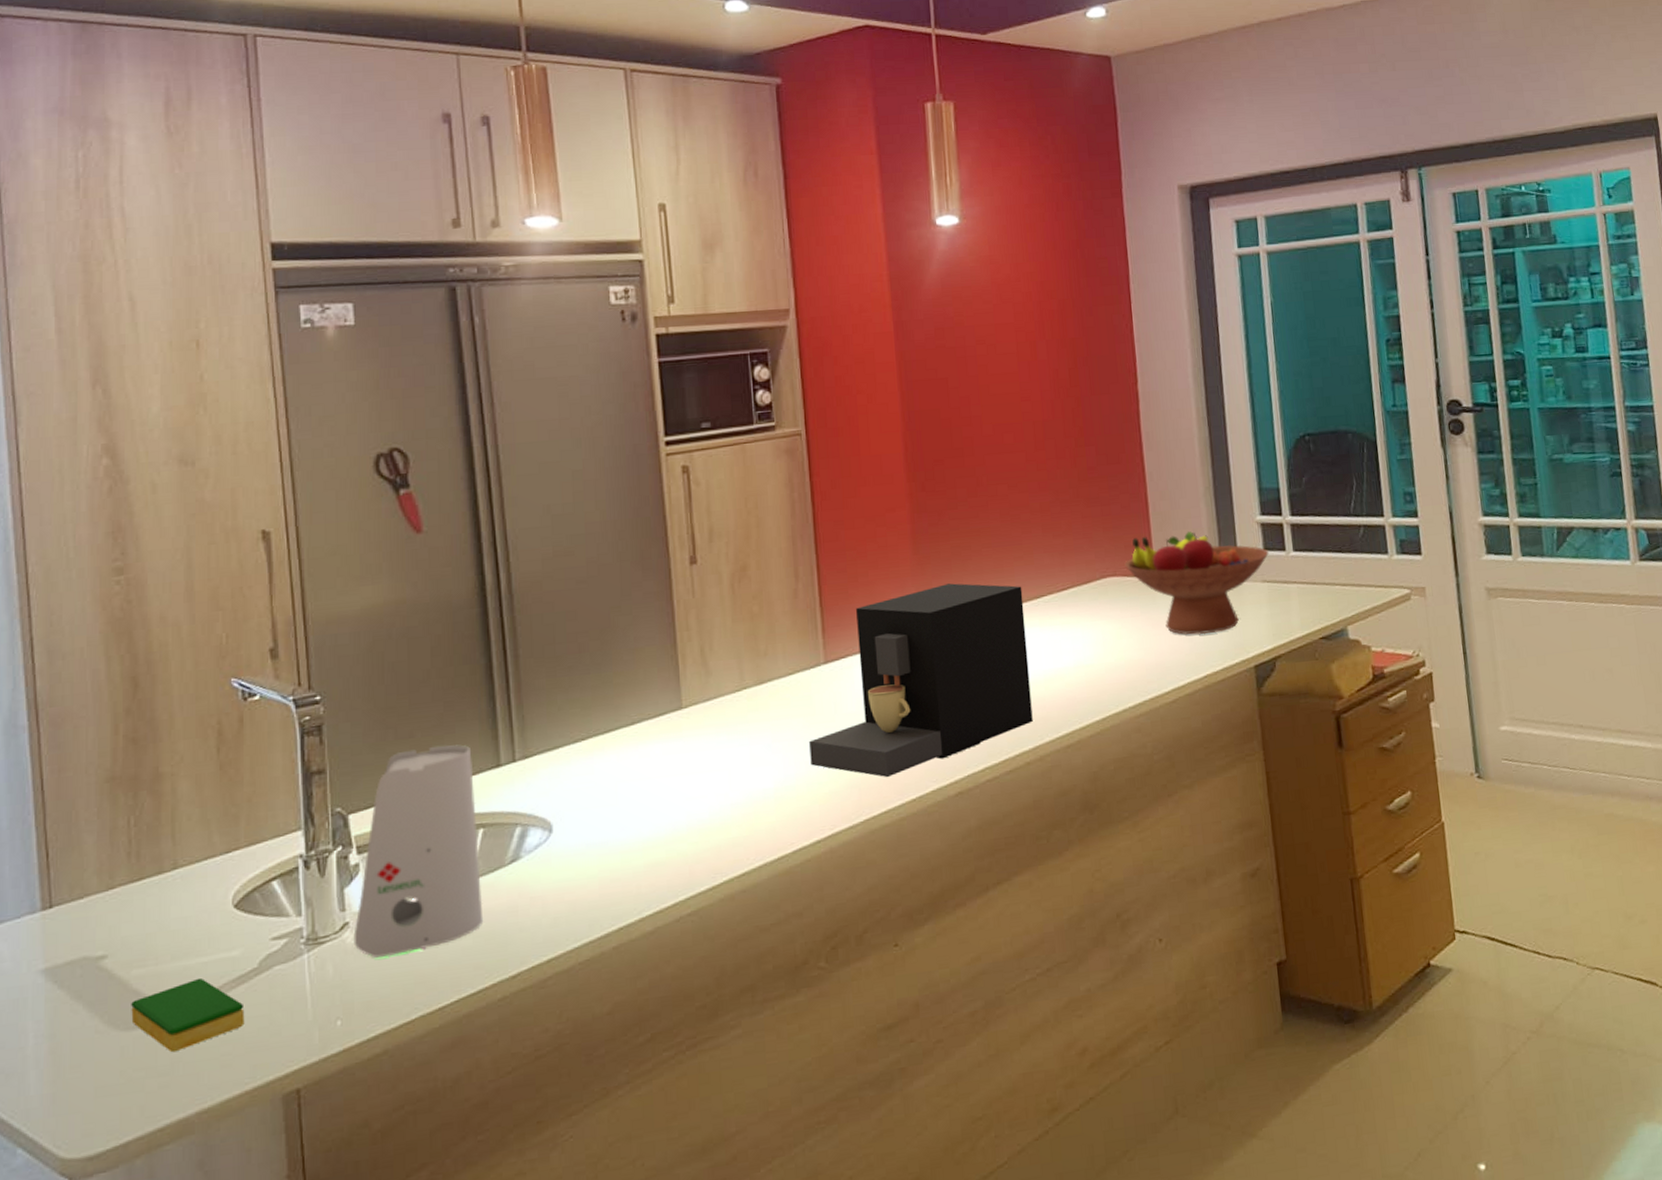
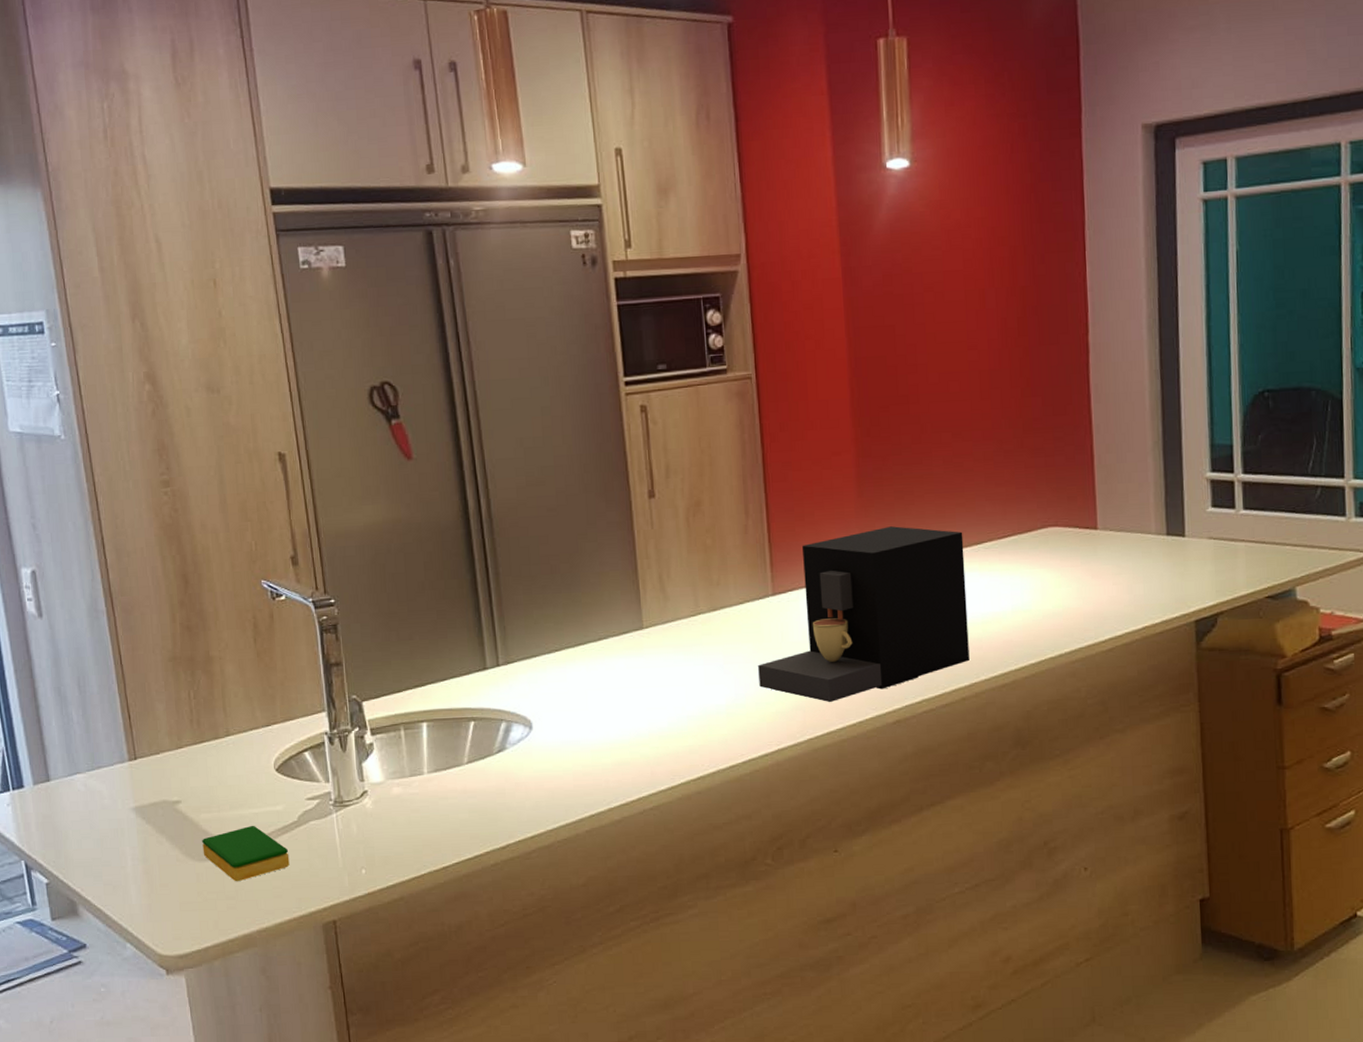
soap dispenser: present [353,744,484,958] -> none [371,648,477,822]
fruit bowl: present [1124,531,1269,635] -> none [1066,485,1217,588]

